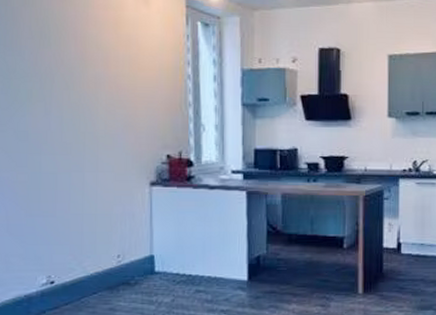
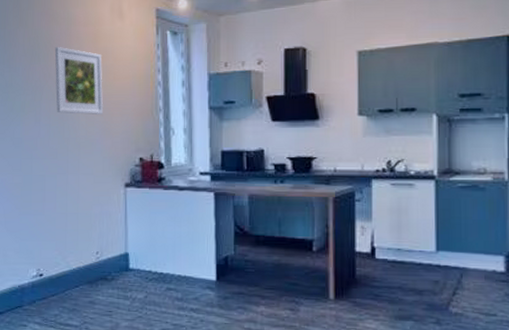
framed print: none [68,31,126,107] -> present [54,47,103,114]

